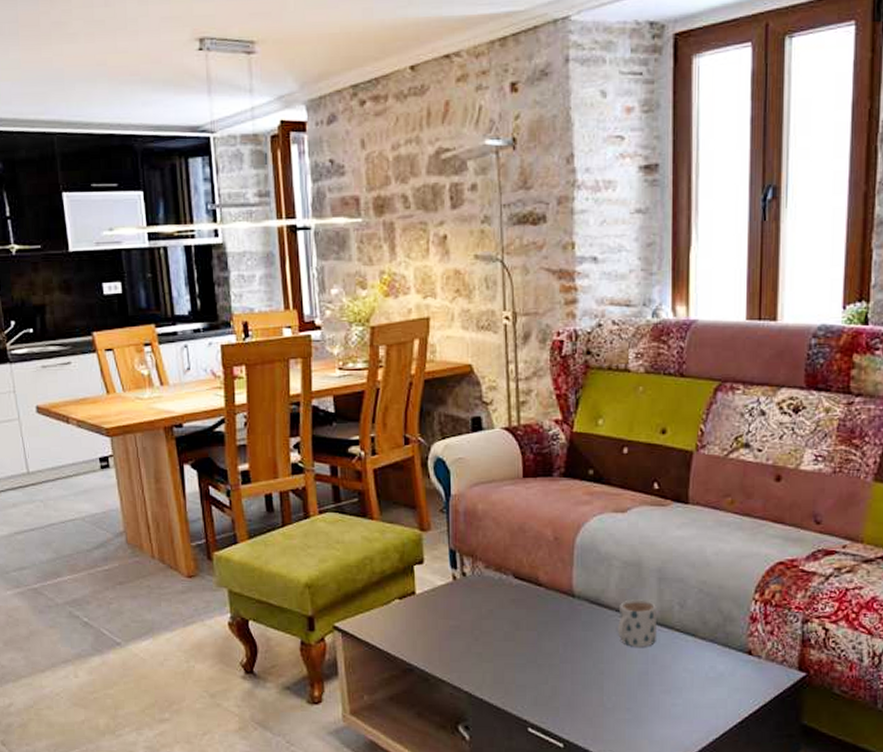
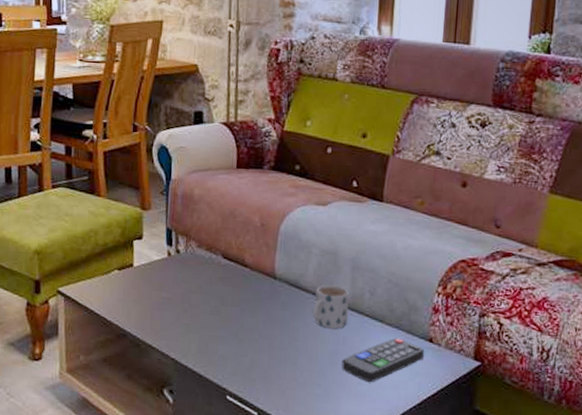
remote control: none [653,652,744,703] -> present [341,337,425,383]

